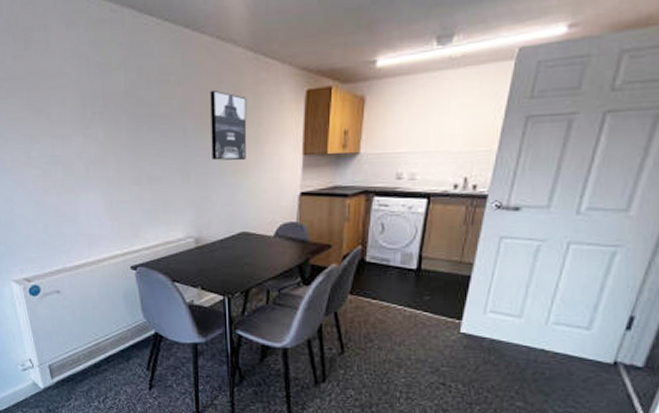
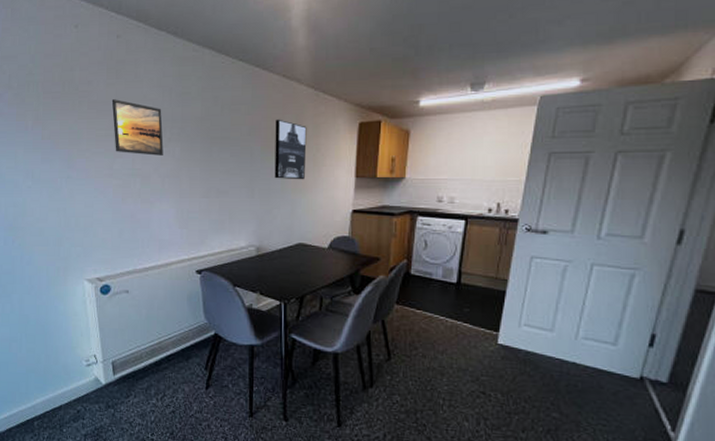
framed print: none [21,74,85,140] -> present [111,99,164,156]

